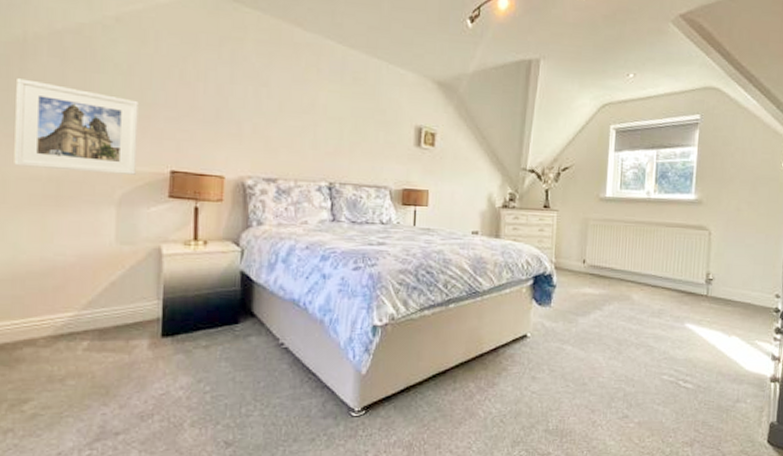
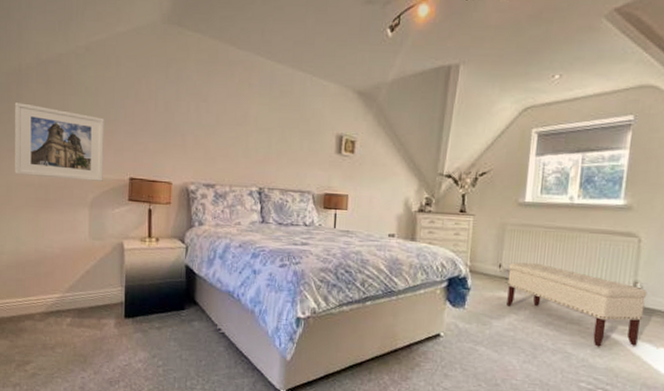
bench: none [591,257,719,339] -> present [507,262,647,347]

